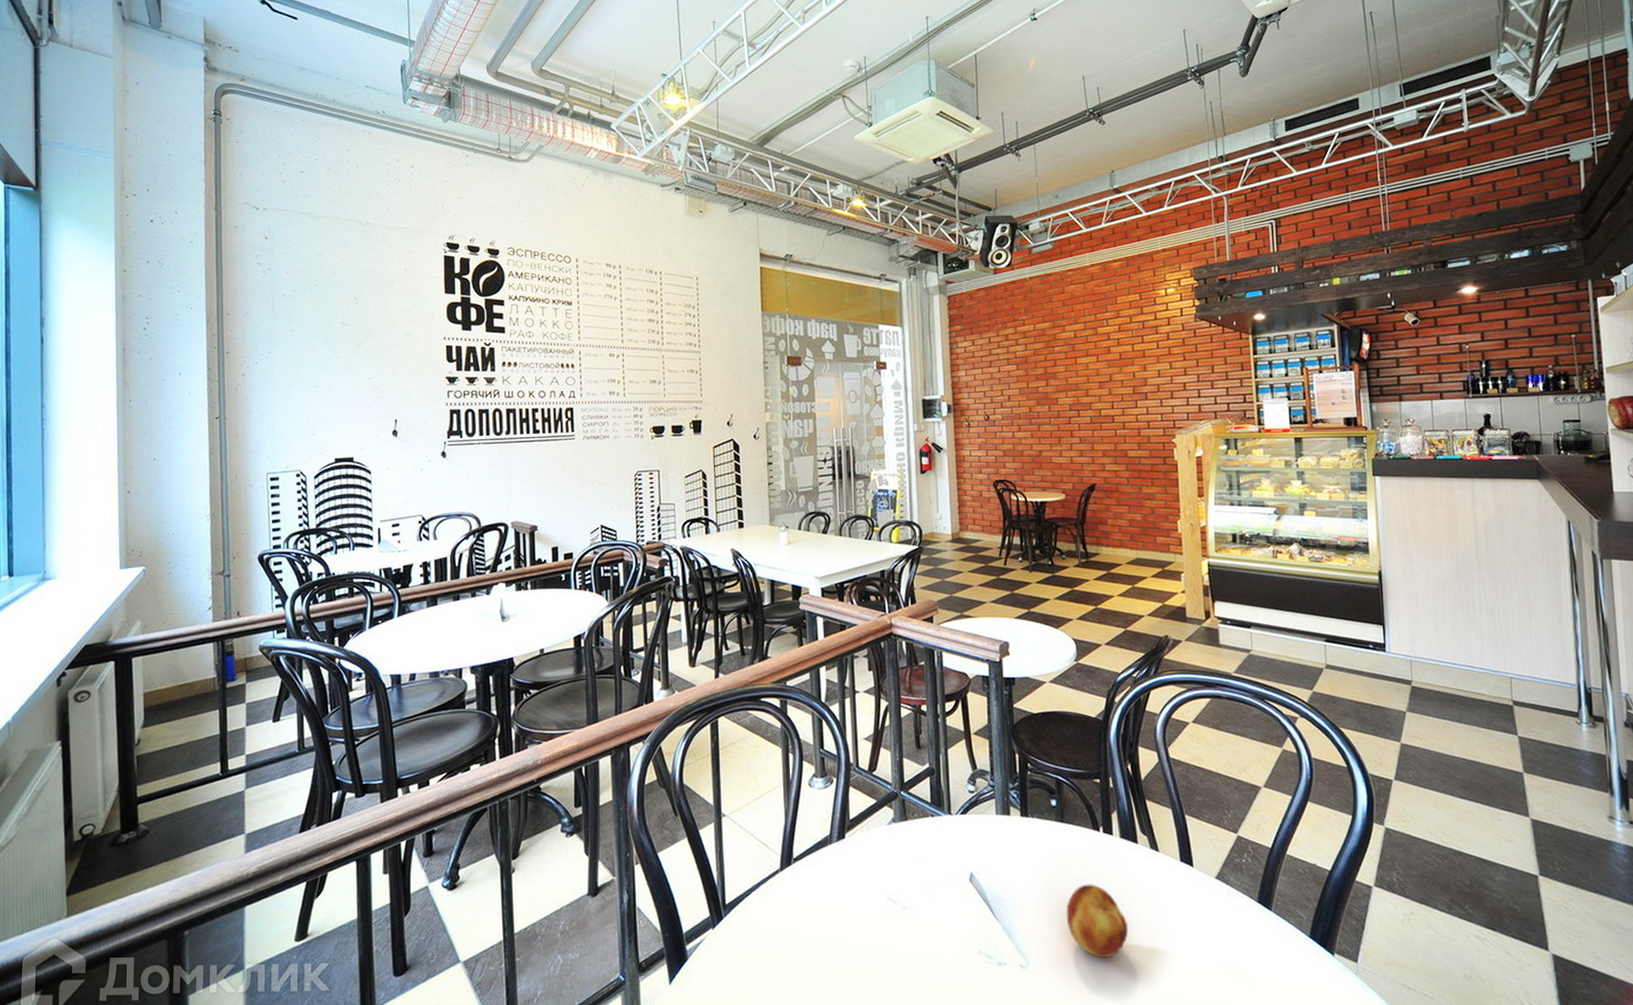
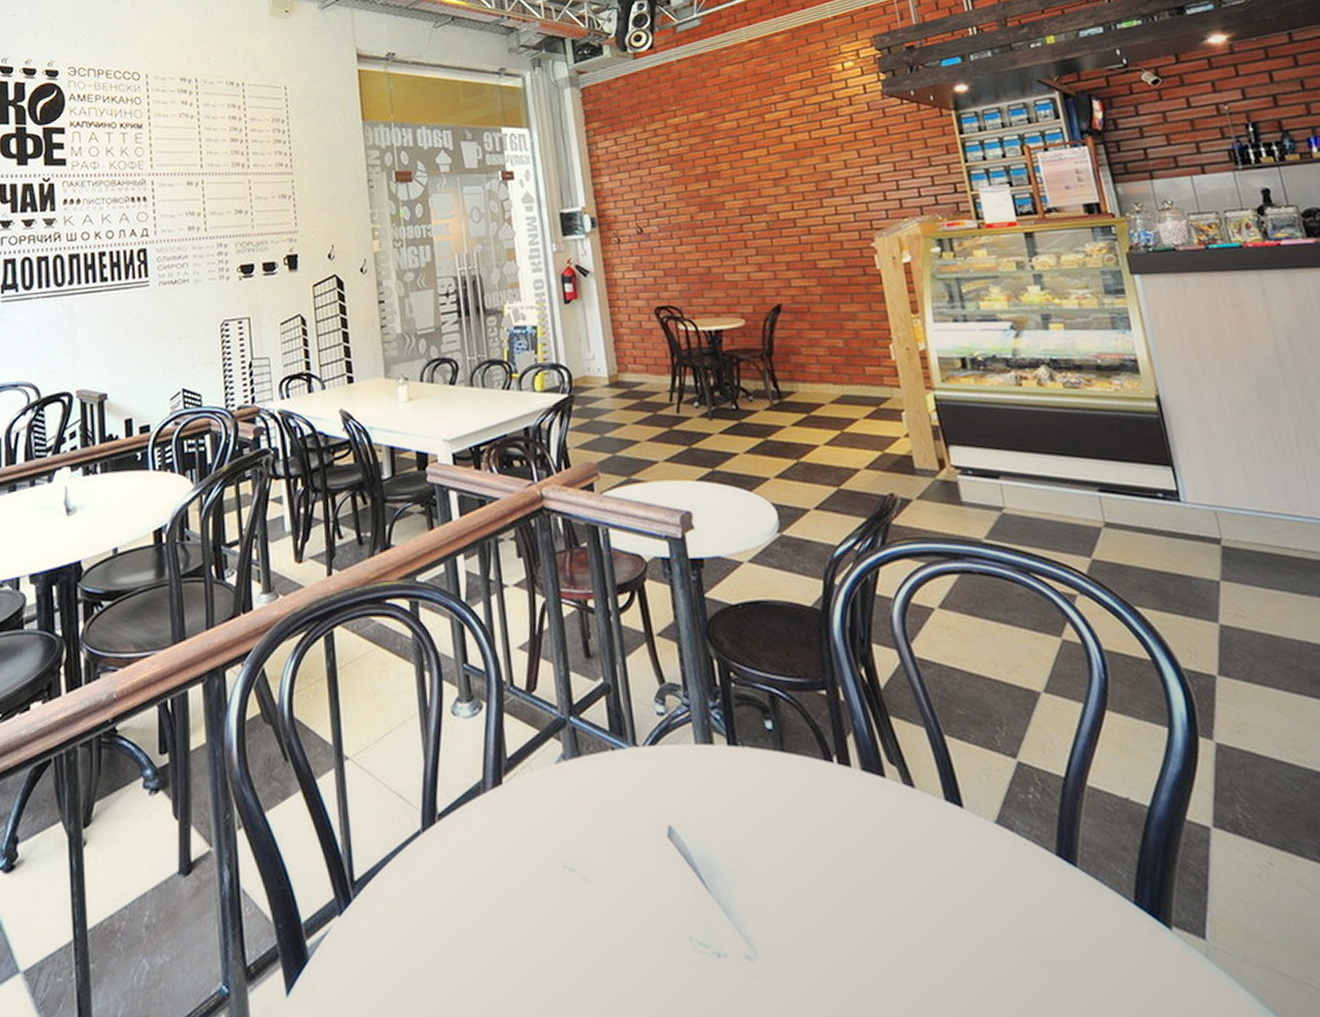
fruit: present [1066,884,1129,958] -> none [799,836,888,943]

